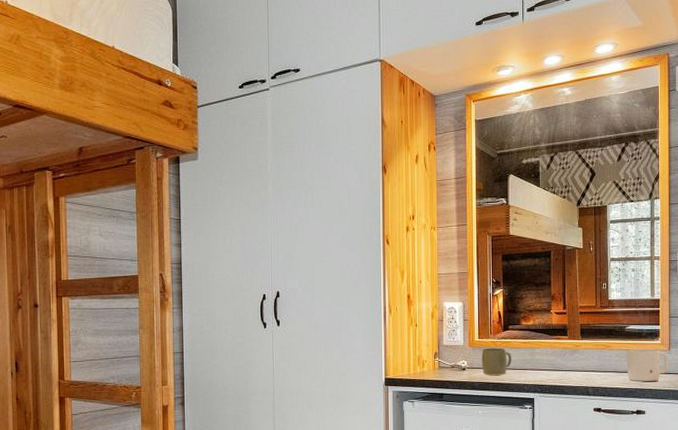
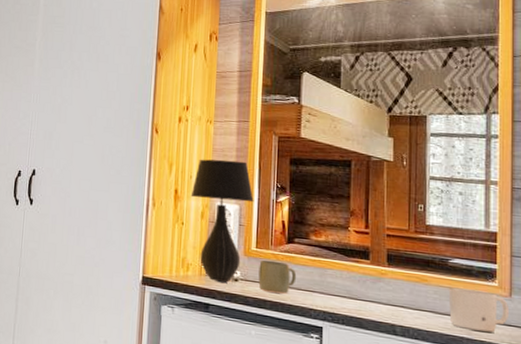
table lamp: none [421,262,475,373] -> present [190,159,254,283]

